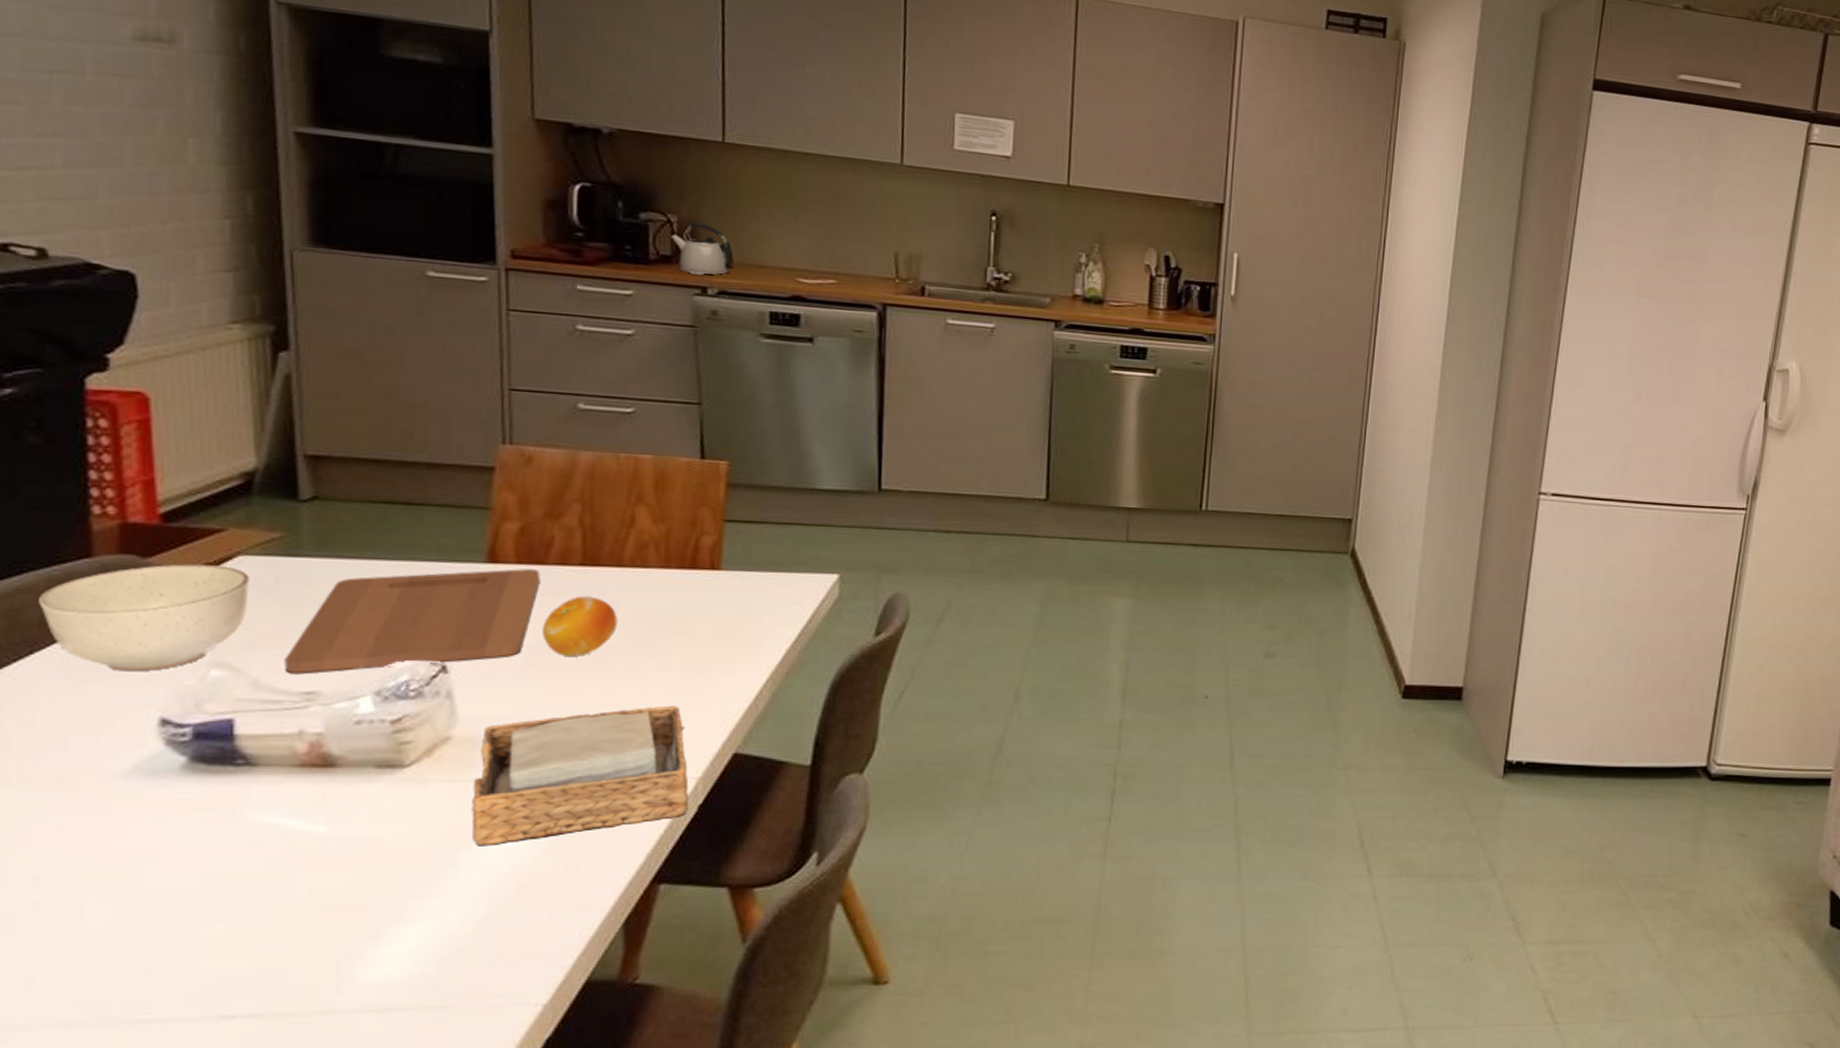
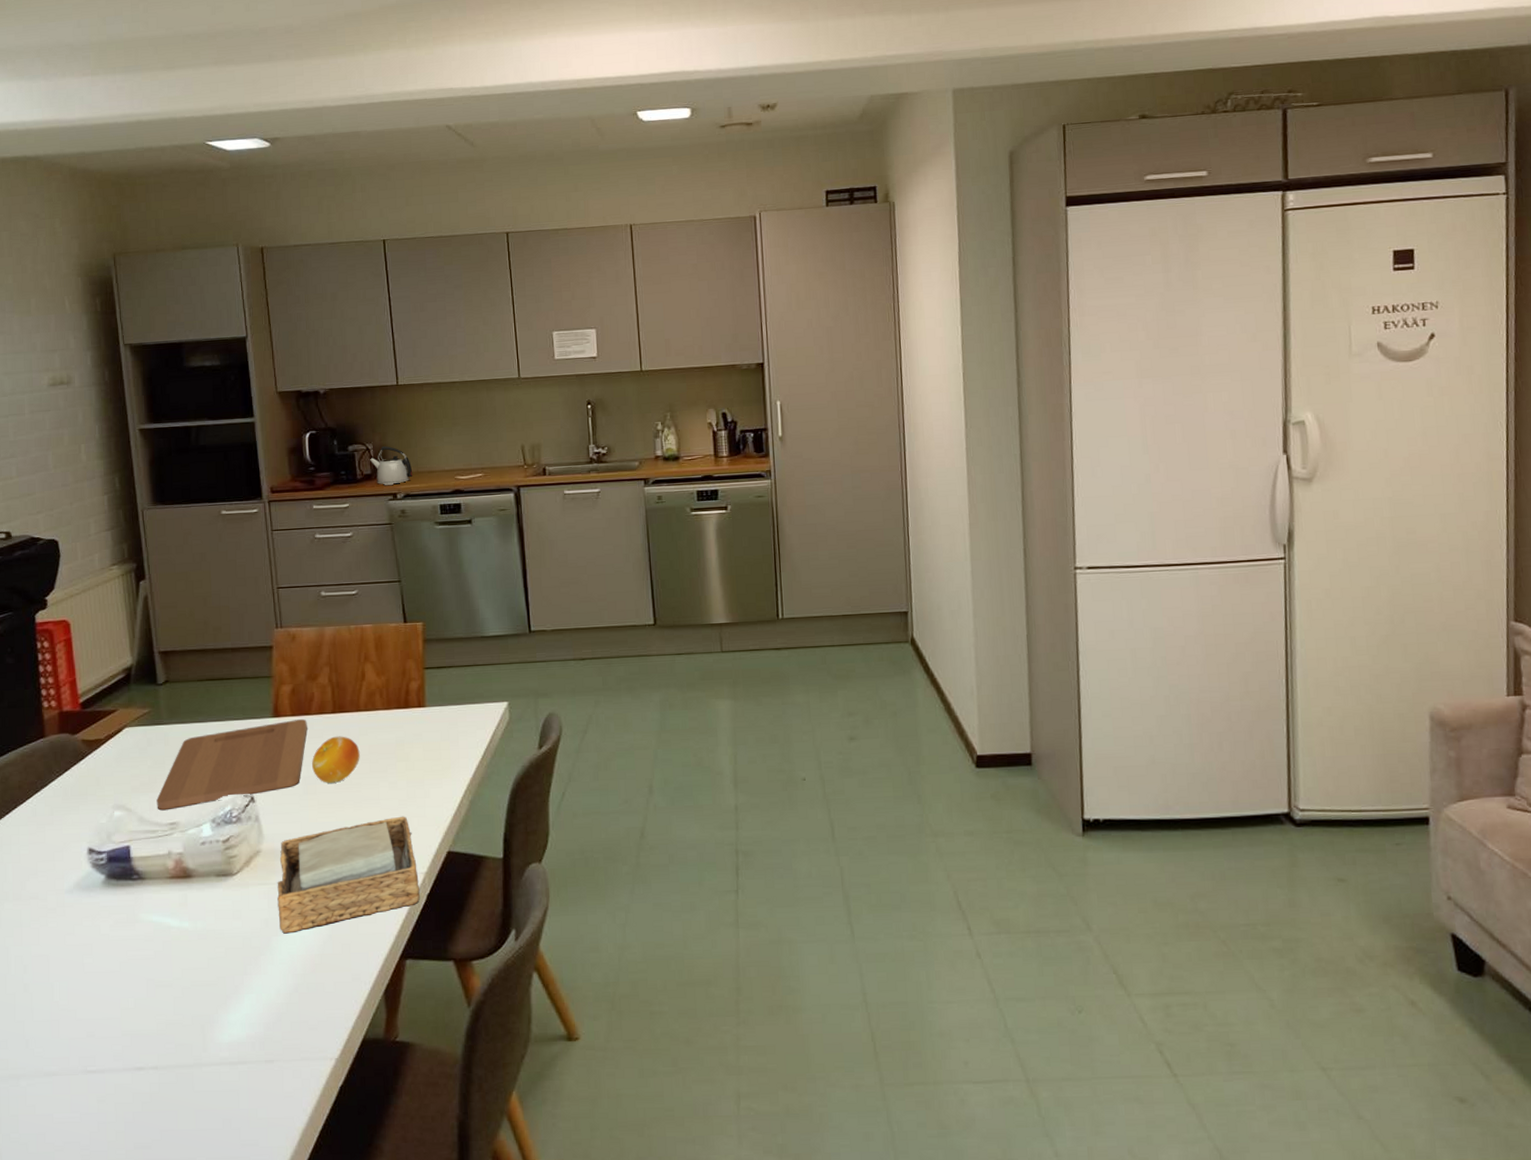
bowl: present [39,564,250,672] -> none [18,736,133,816]

